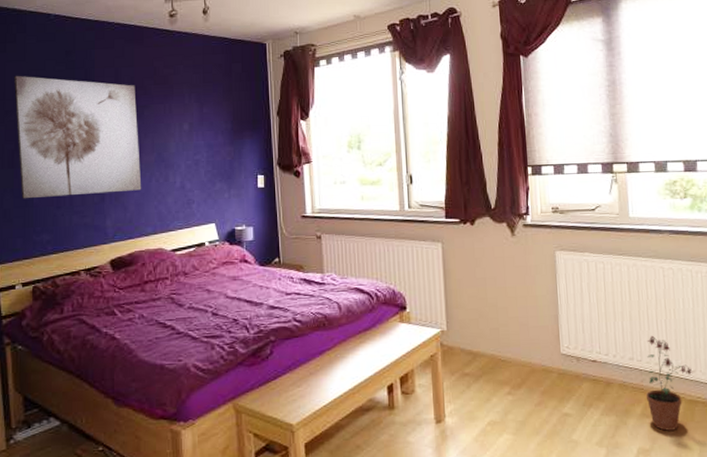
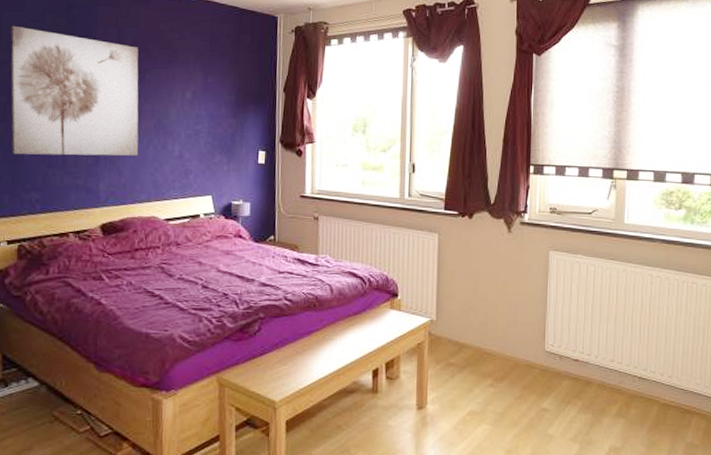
potted plant: present [646,335,692,431] -> none [622,339,668,431]

